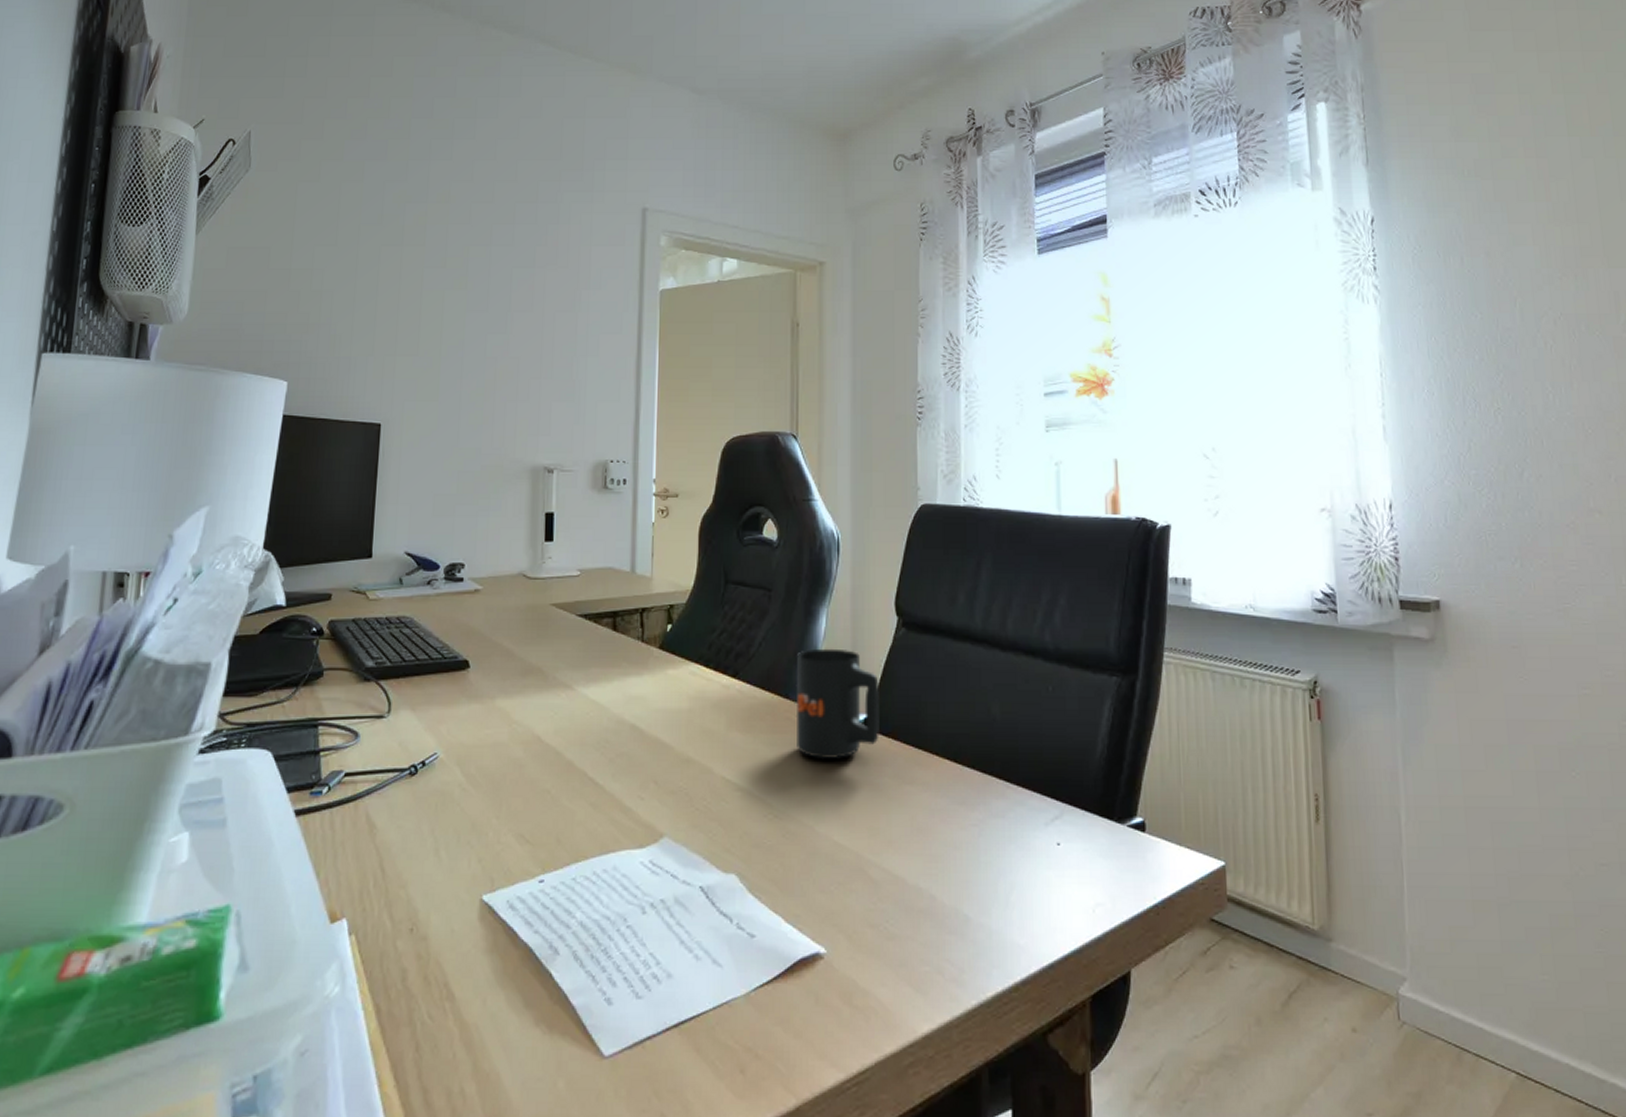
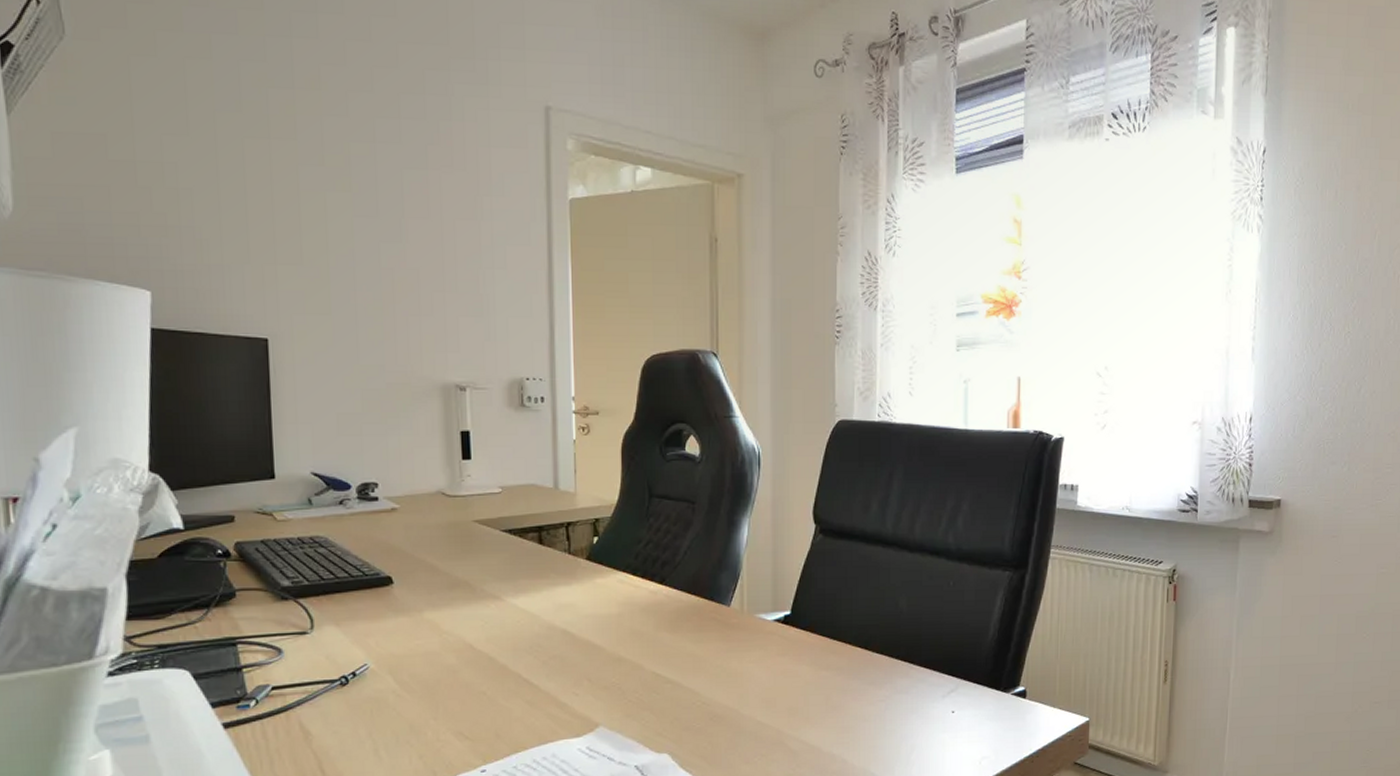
mug: present [795,648,879,760] -> none [720,554,798,653]

